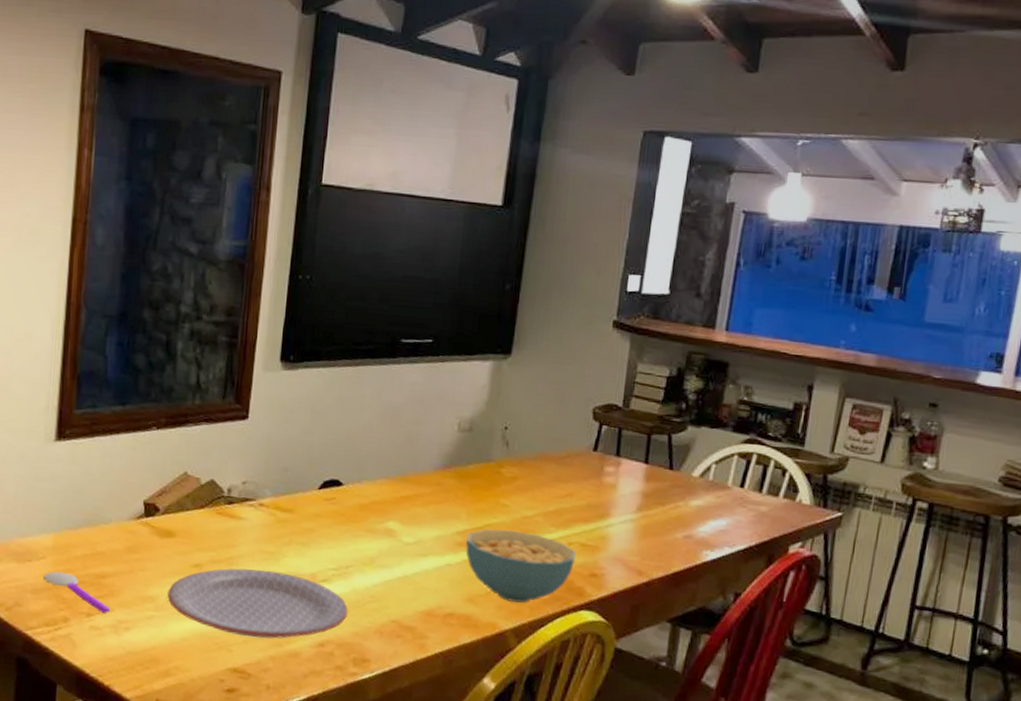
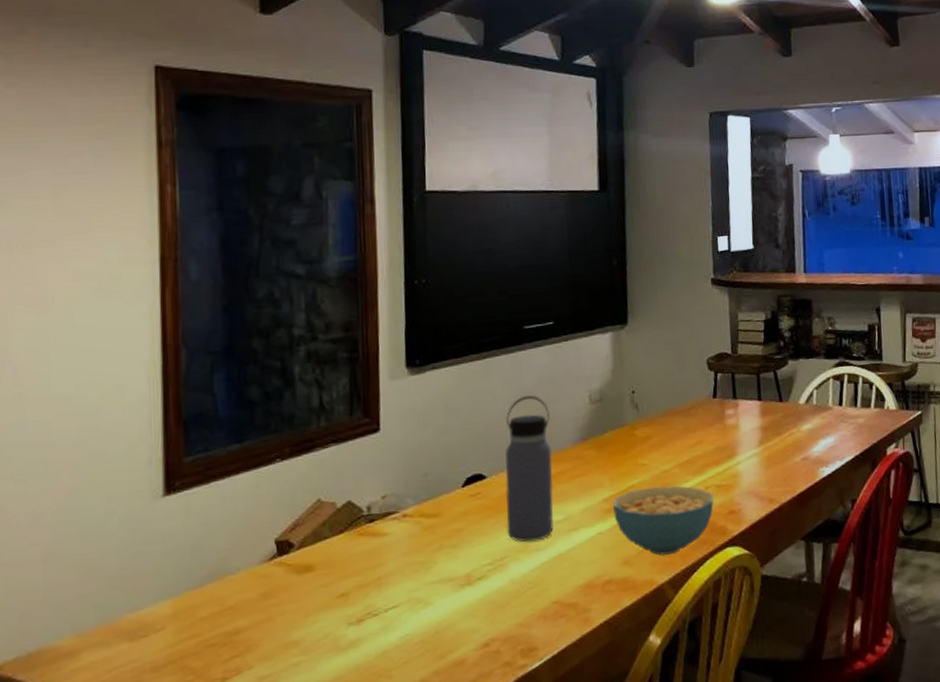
spoon: present [43,571,110,613] -> none [164,639,248,673]
plate: present [167,568,348,639] -> none [313,580,509,659]
water bottle: none [356,410,415,558] -> present [504,395,555,542]

